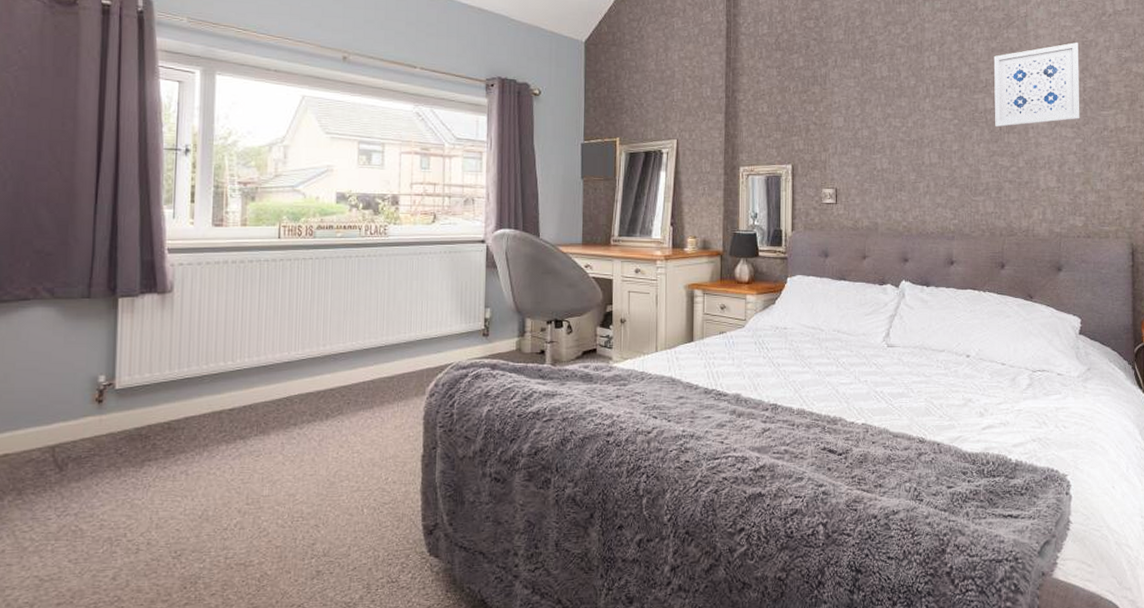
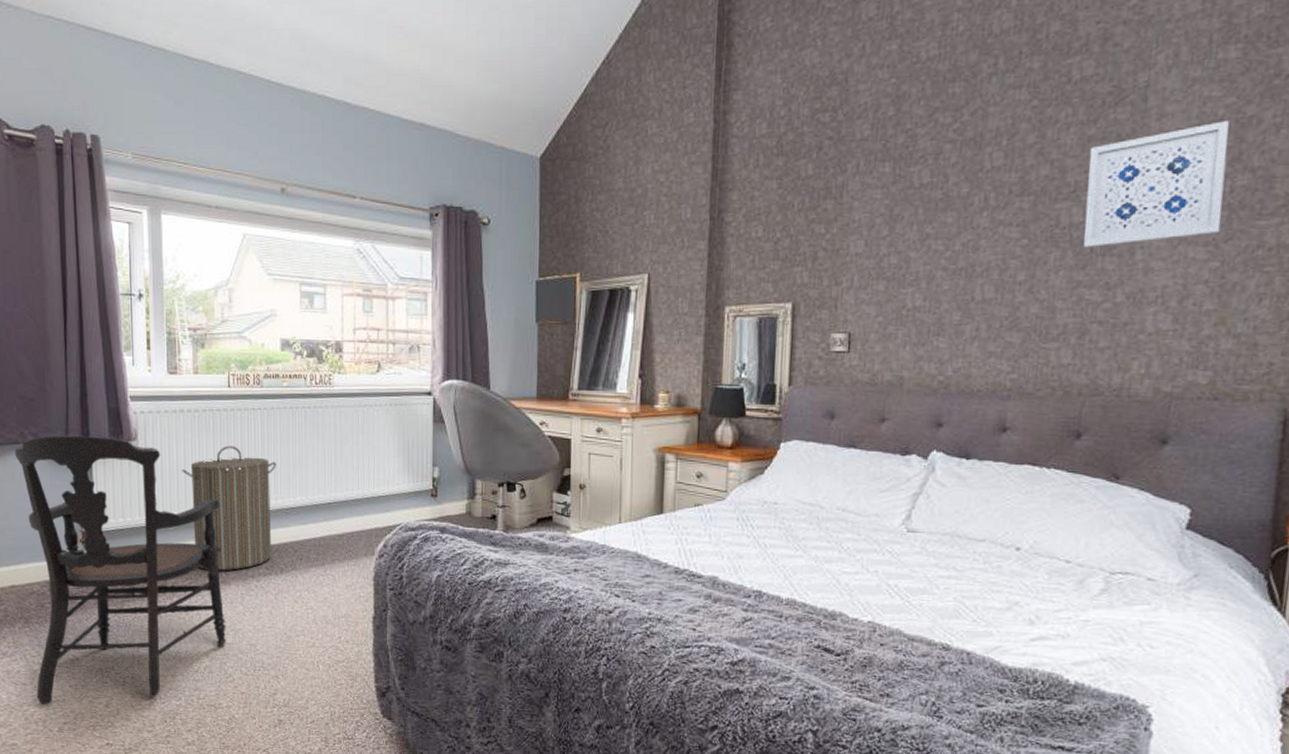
armchair: none [22,289,263,587] -> present [14,435,227,706]
laundry hamper: none [222,295,327,421] -> present [182,445,277,571]

